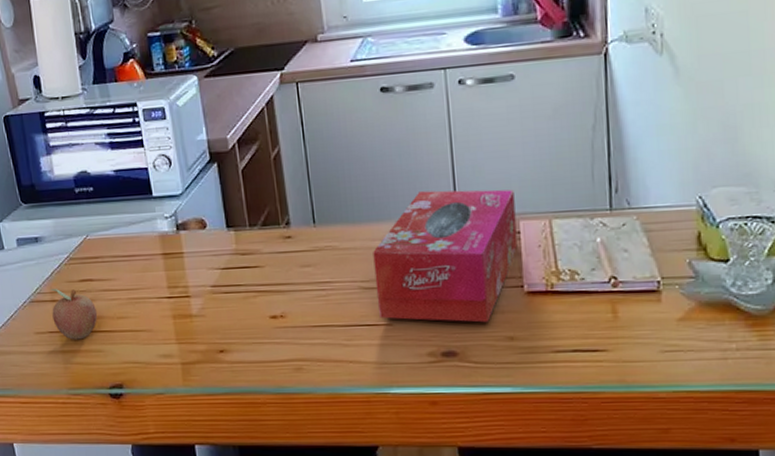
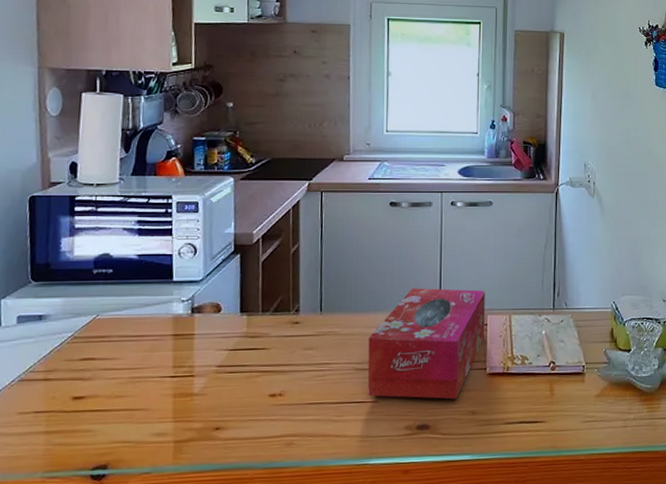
fruit: present [51,289,98,340] -> none [41,367,94,420]

